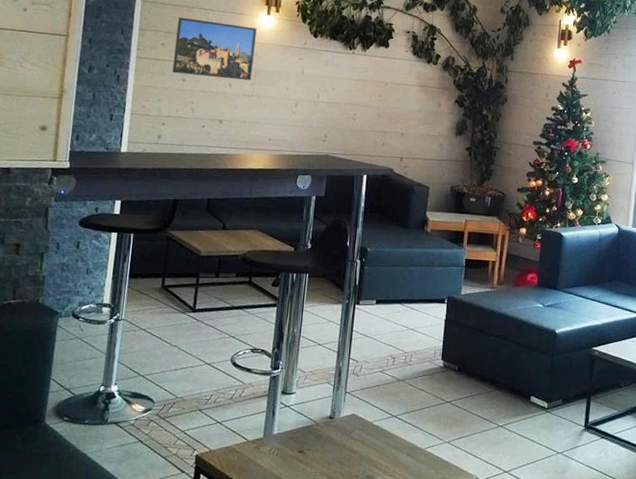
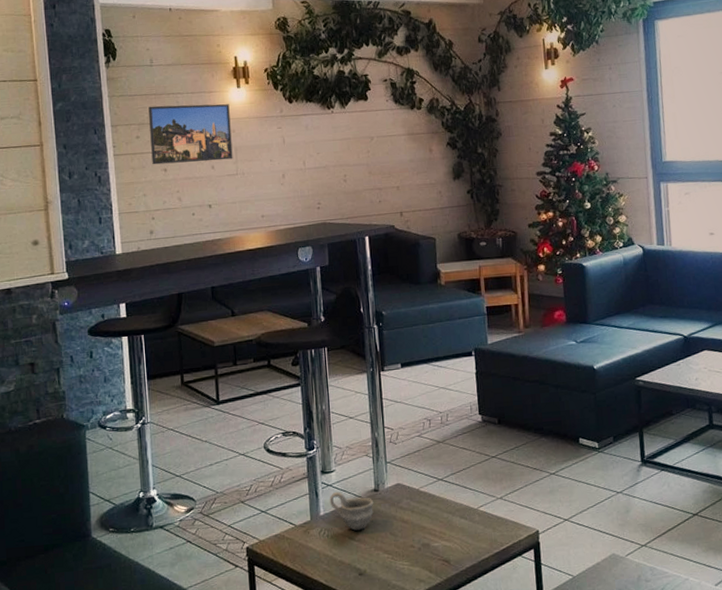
cup: none [284,413,327,454] -> present [329,491,374,531]

